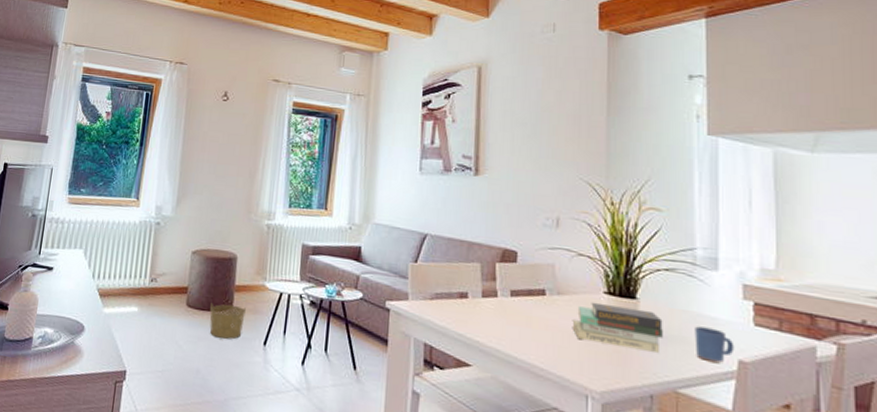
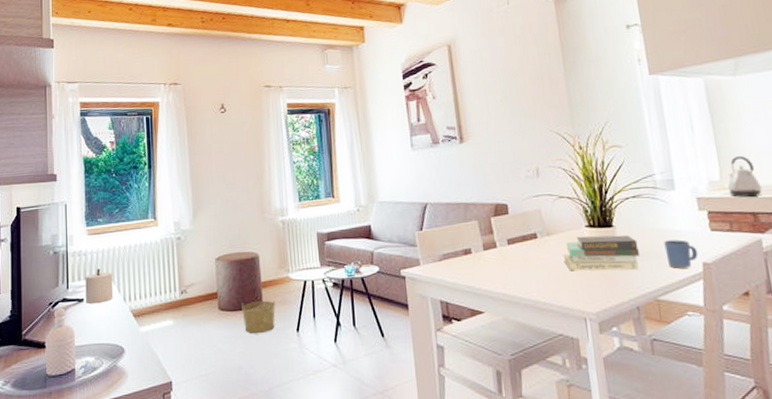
candle: none [55,239,86,275] -> present [85,268,114,303]
kettle: none [782,246,827,296] -> present [727,156,763,197]

